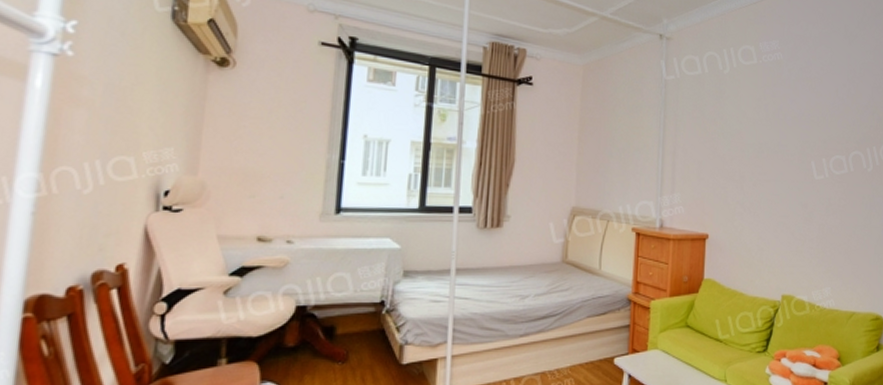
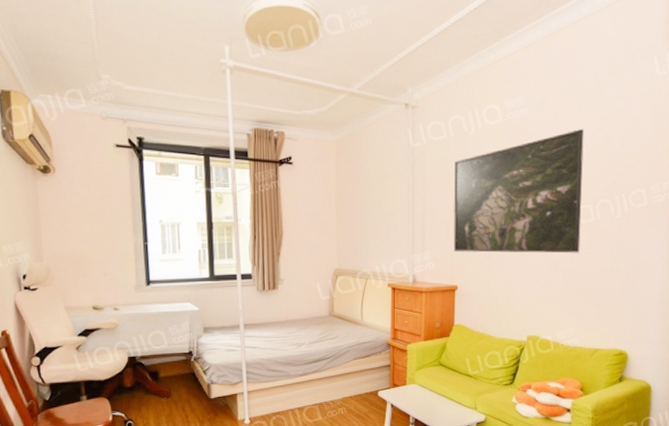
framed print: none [705,79,836,206] -> present [453,129,584,253]

